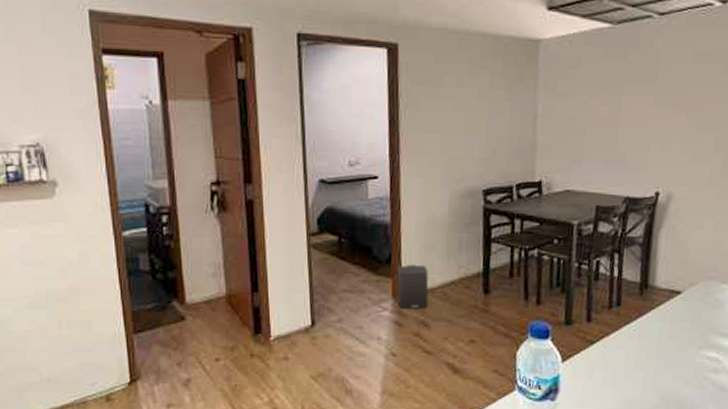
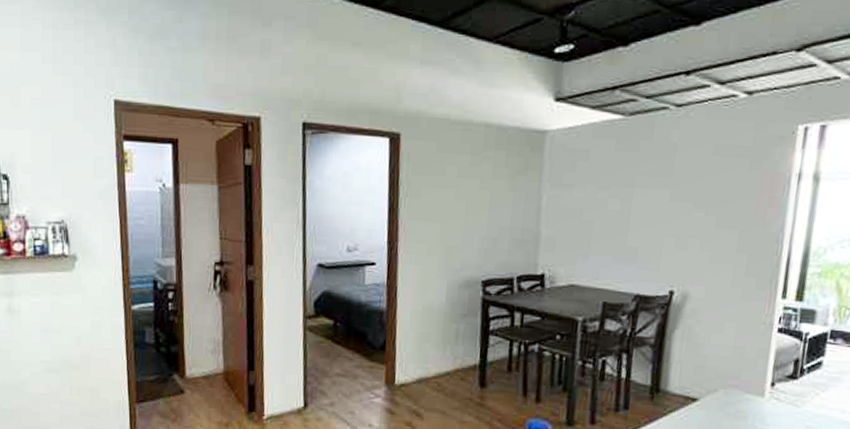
pedal bin: present [397,264,429,309] -> none [391,352,423,398]

